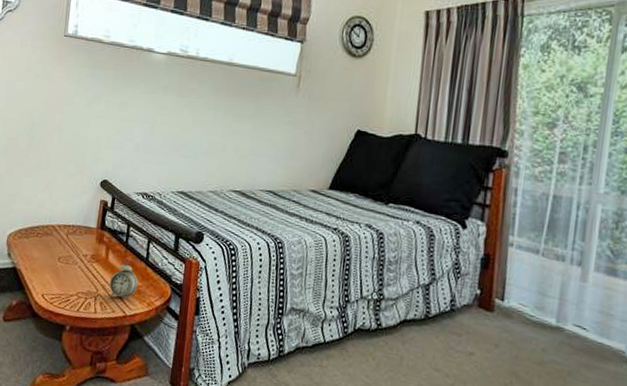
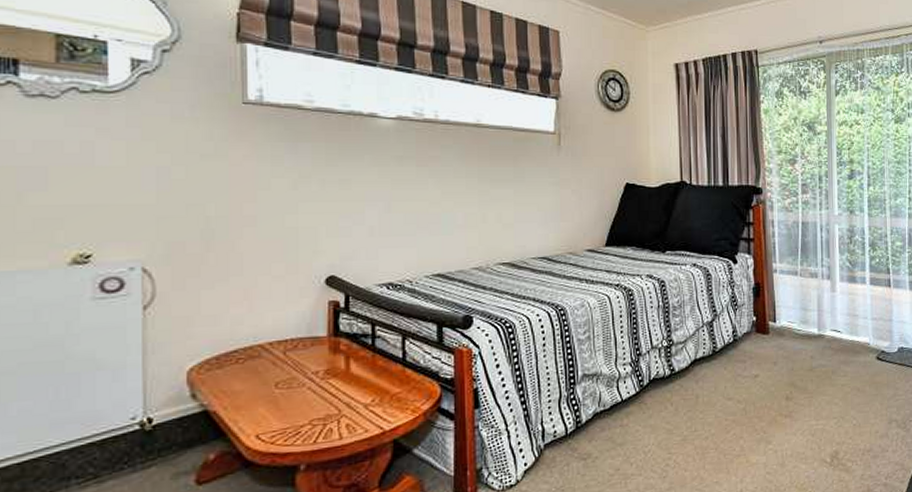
alarm clock: present [109,258,139,300] -> none [355,363,396,416]

